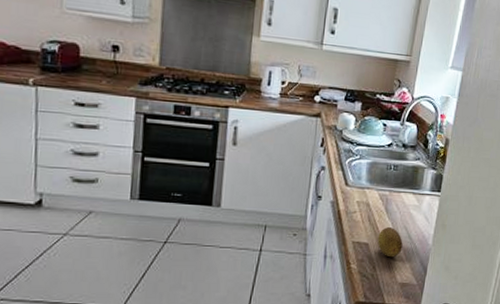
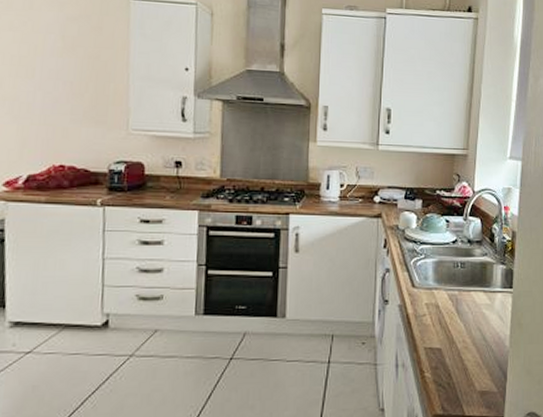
fruit: present [377,227,403,258] -> none [451,330,478,363]

